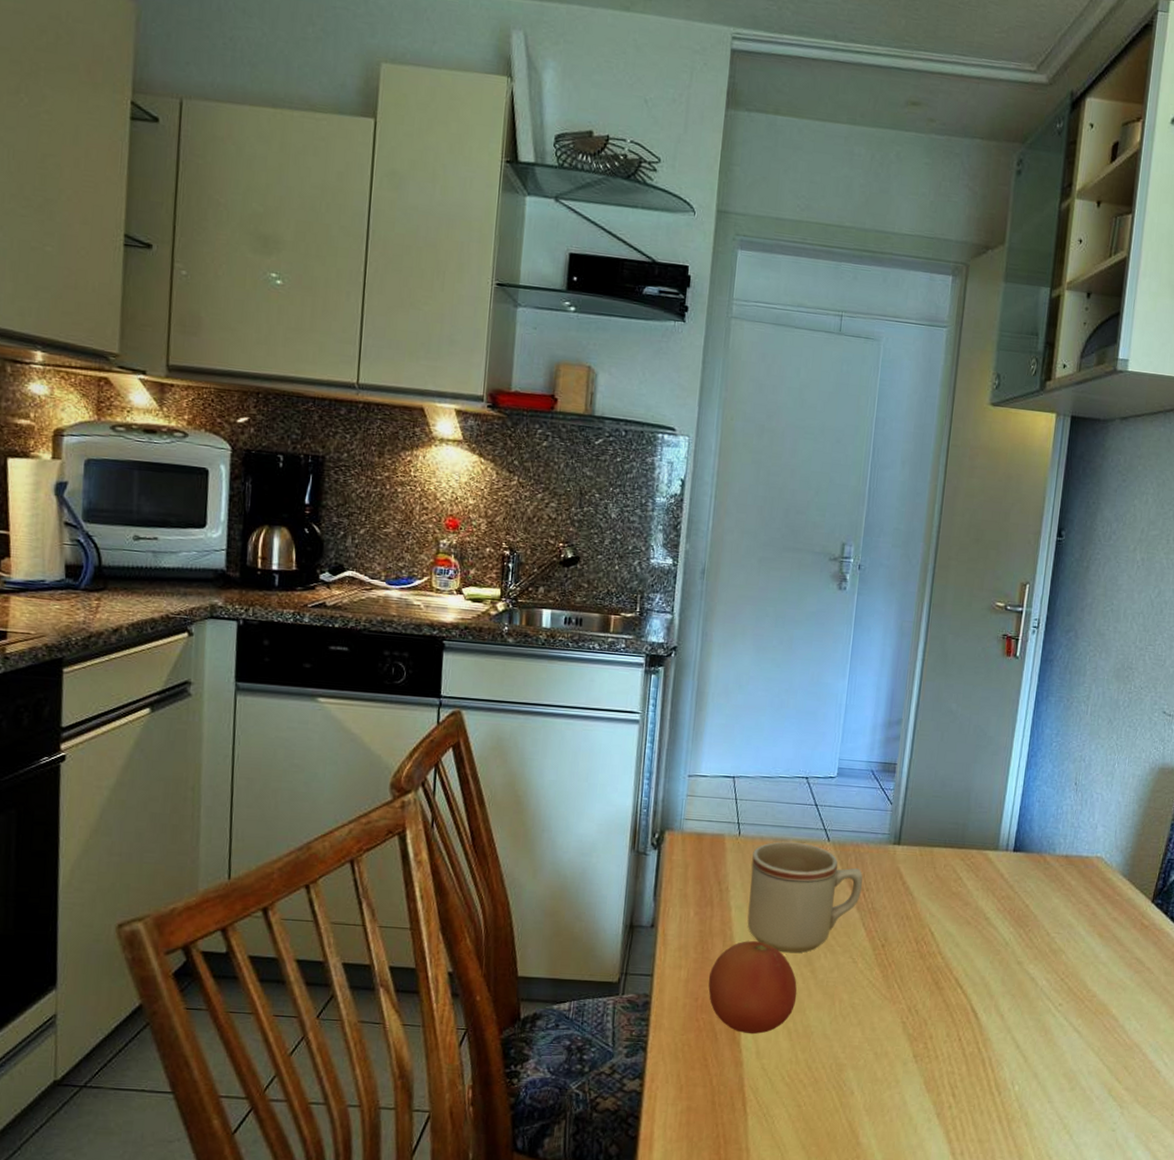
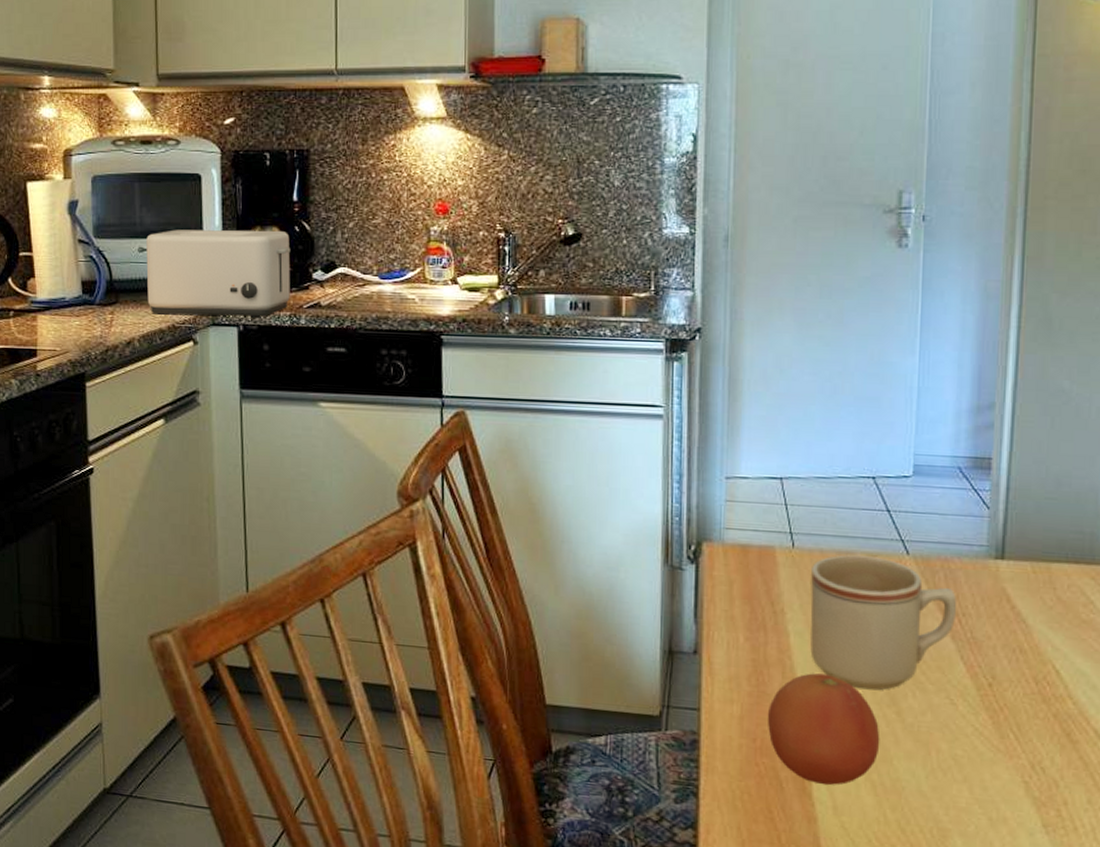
toaster: none [140,521,299,614] -> present [146,229,291,318]

